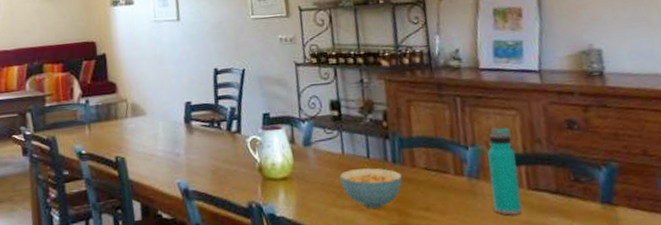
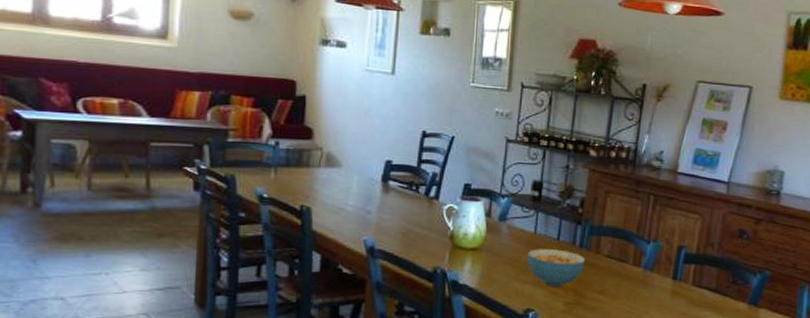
water bottle: present [487,127,522,215] -> none [659,228,690,306]

